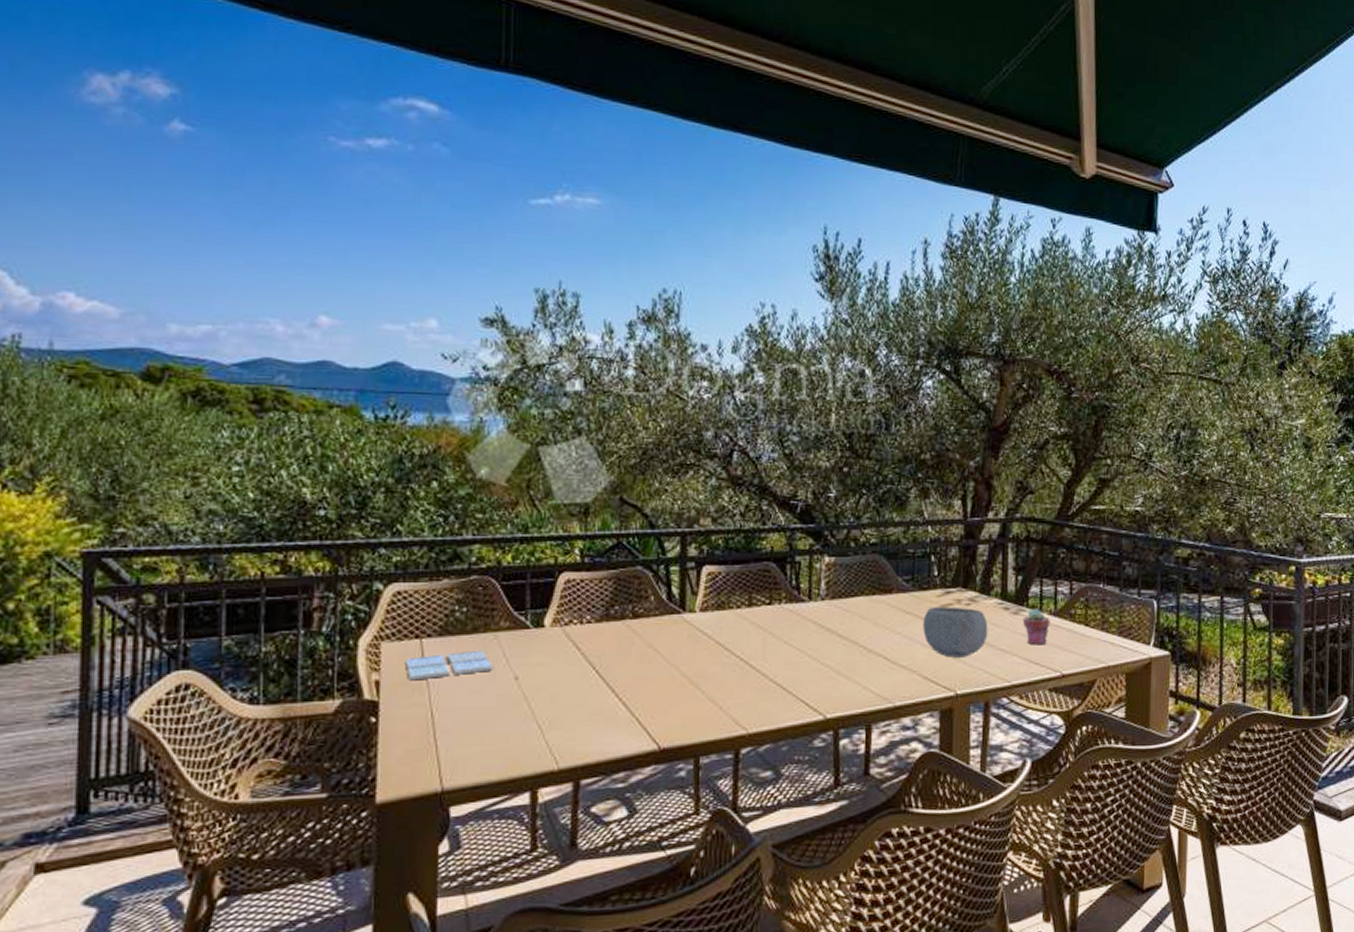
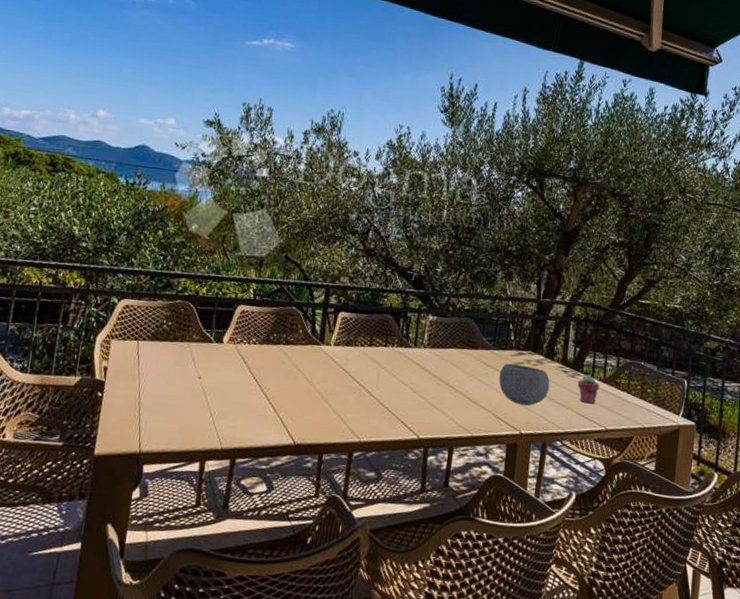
drink coaster: present [405,650,493,681] -> none [126,353,185,370]

